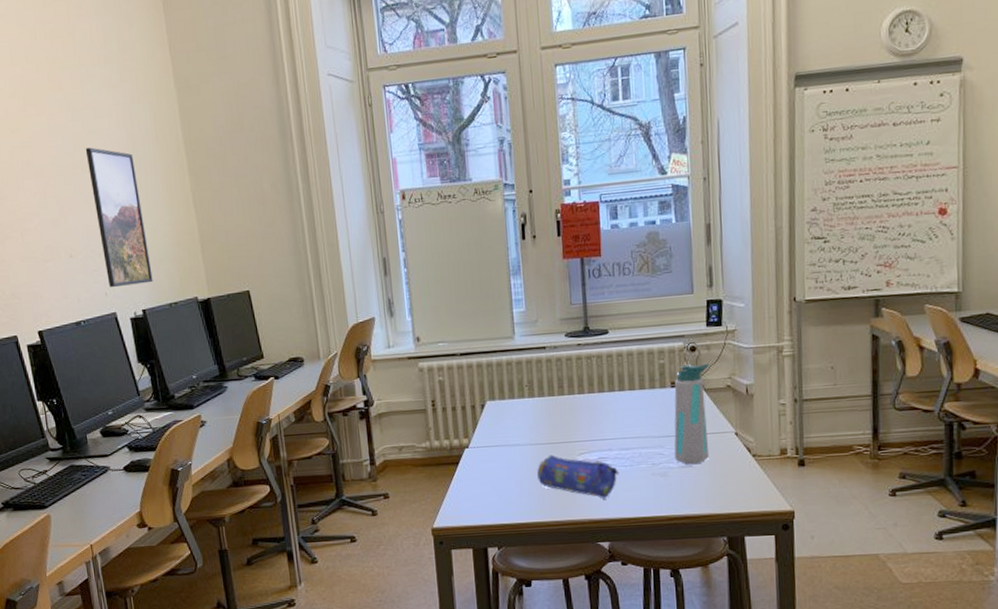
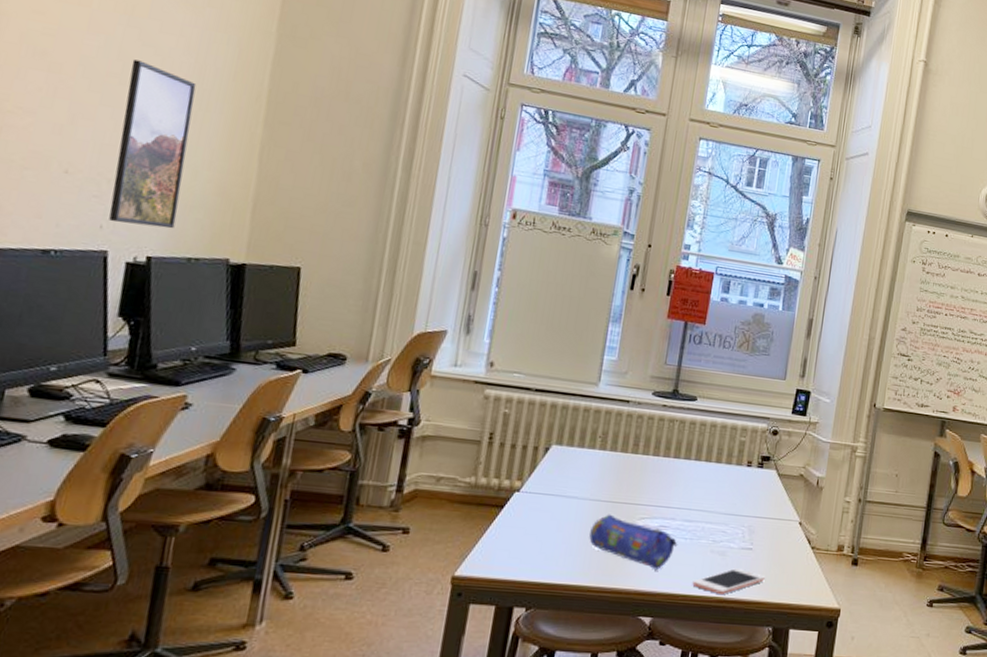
cell phone: none [640,486,711,514] -> present [692,568,765,596]
water bottle: present [674,363,710,464] -> none [736,446,788,547]

